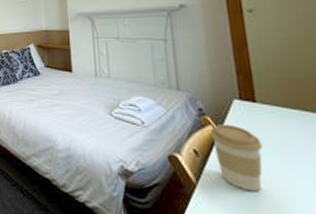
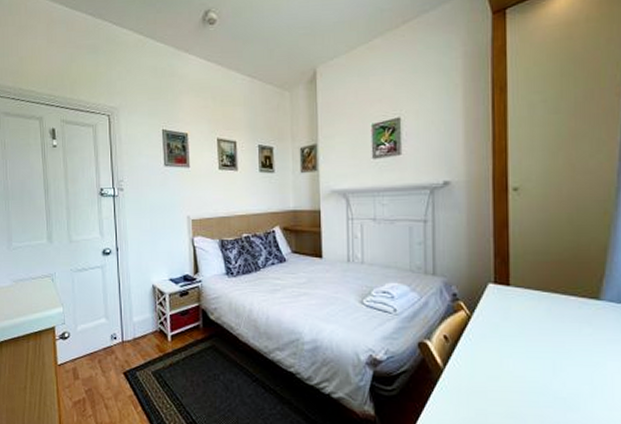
coffee cup: present [210,123,263,192] -> none [462,308,510,373]

